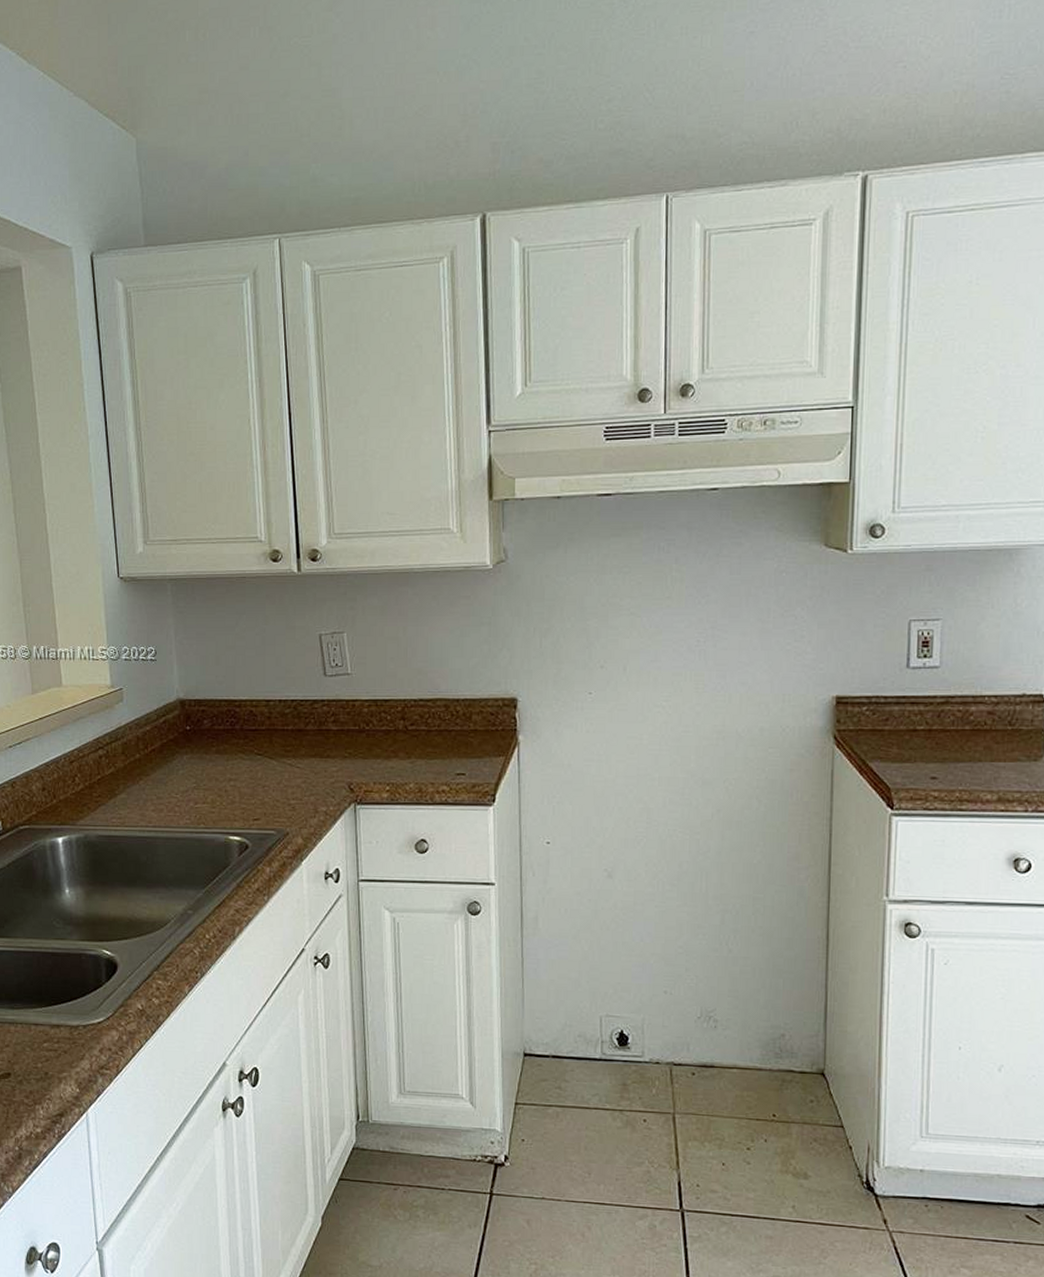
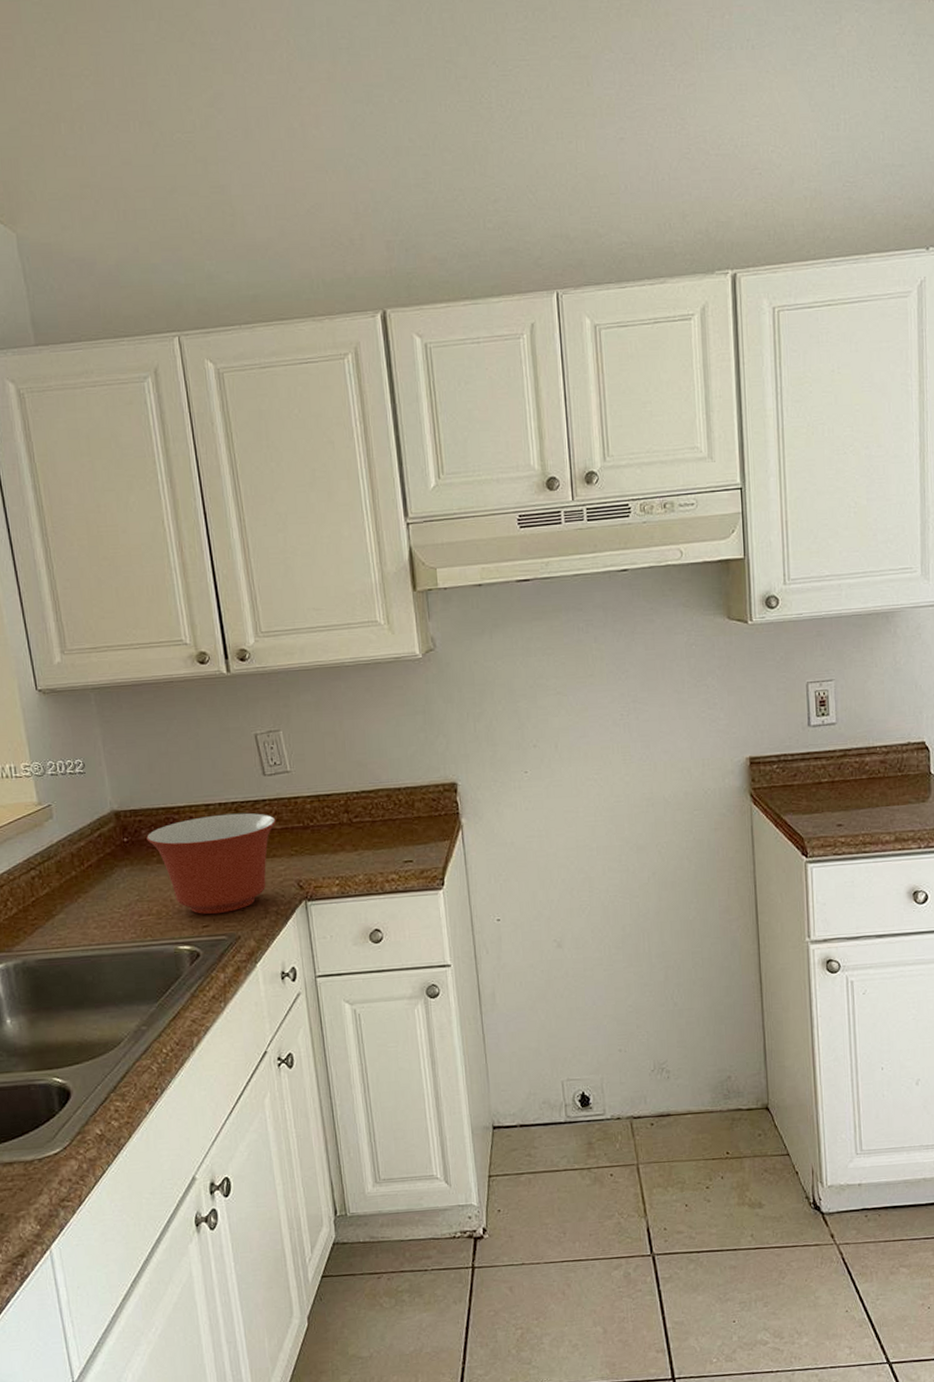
mixing bowl: none [208,711,333,809] -> present [146,813,276,915]

